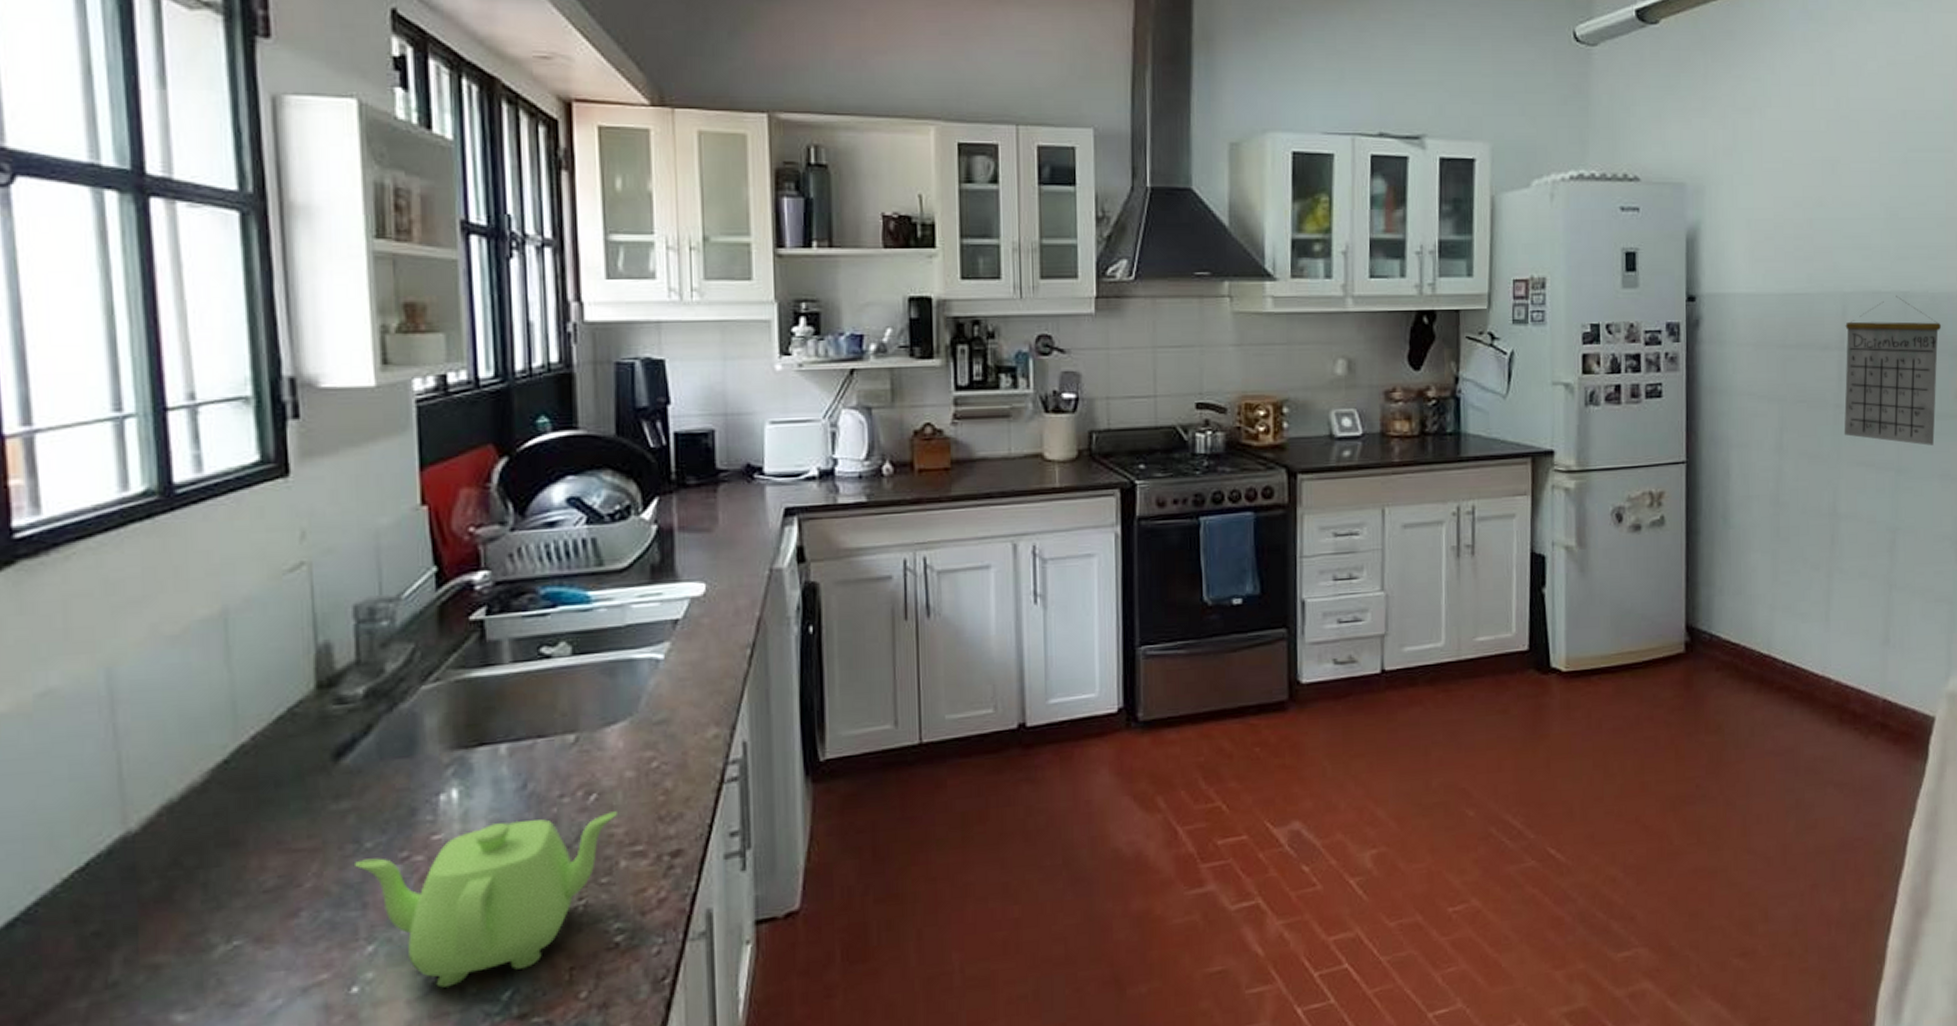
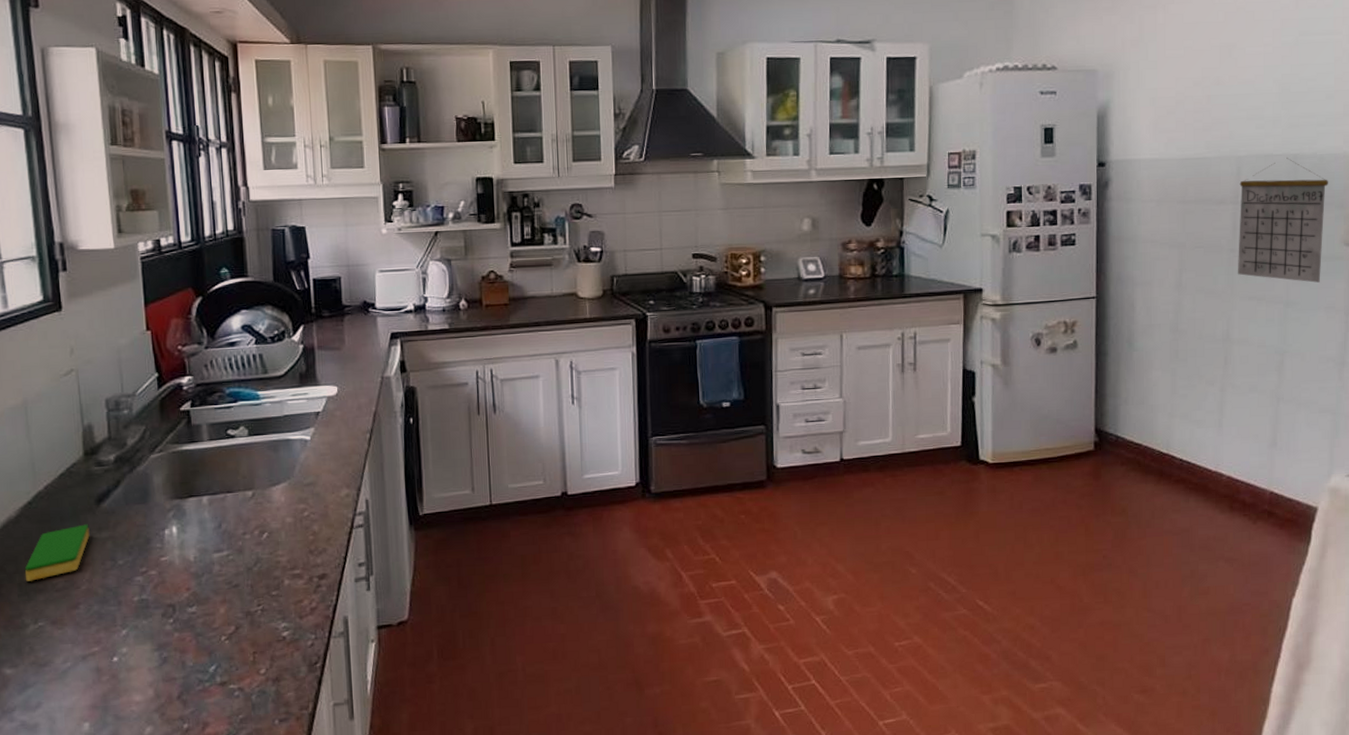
dish sponge: none [213,790,321,880] -> present [24,524,90,581]
teapot: present [355,811,617,988] -> none [112,546,282,661]

